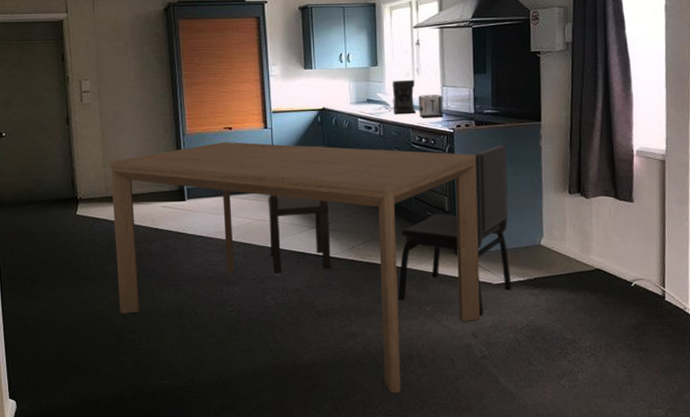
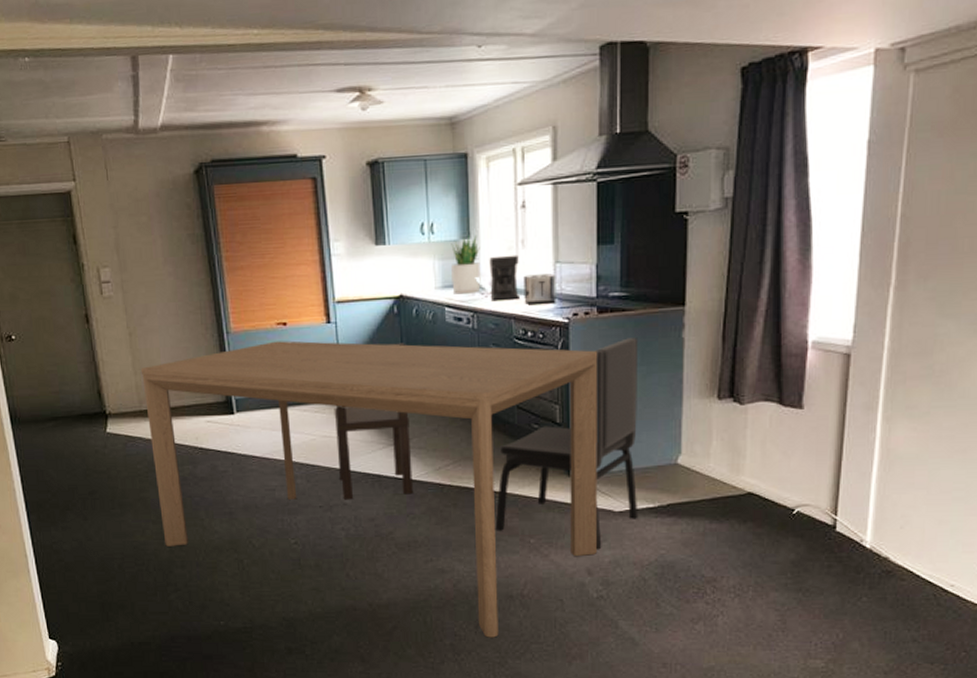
planter: none [363,63,386,109] -> present [451,234,481,294]

